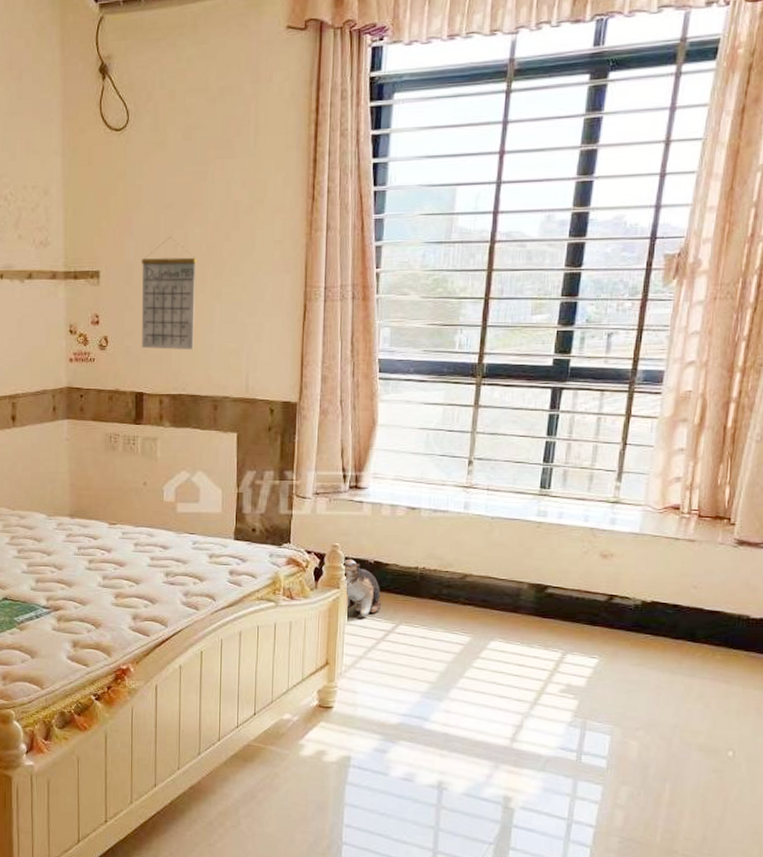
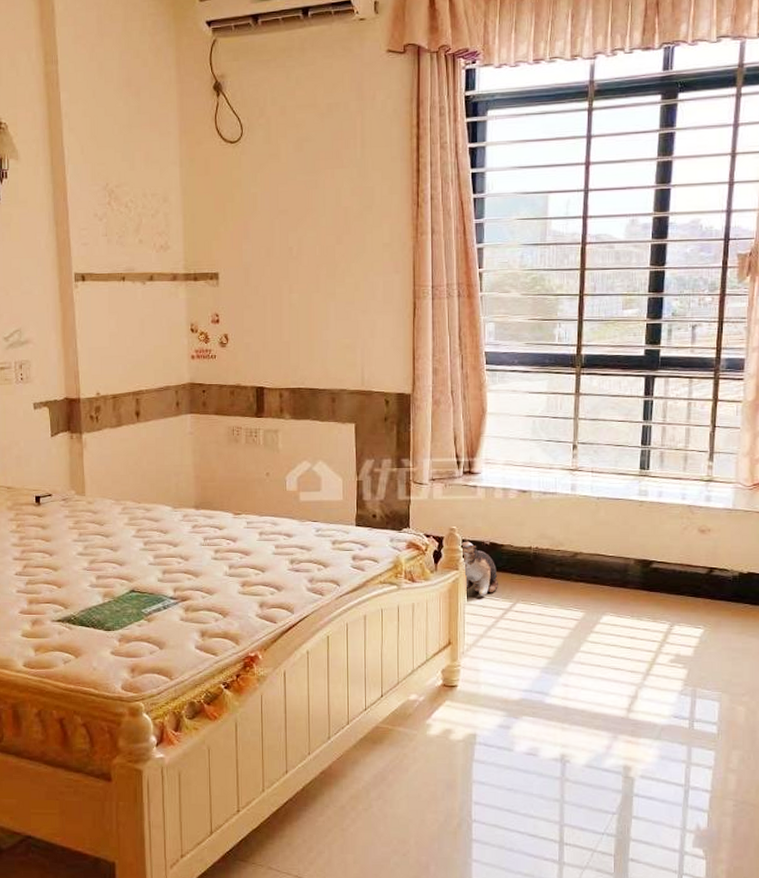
calendar: present [141,236,197,350] -> none [258,240,311,346]

